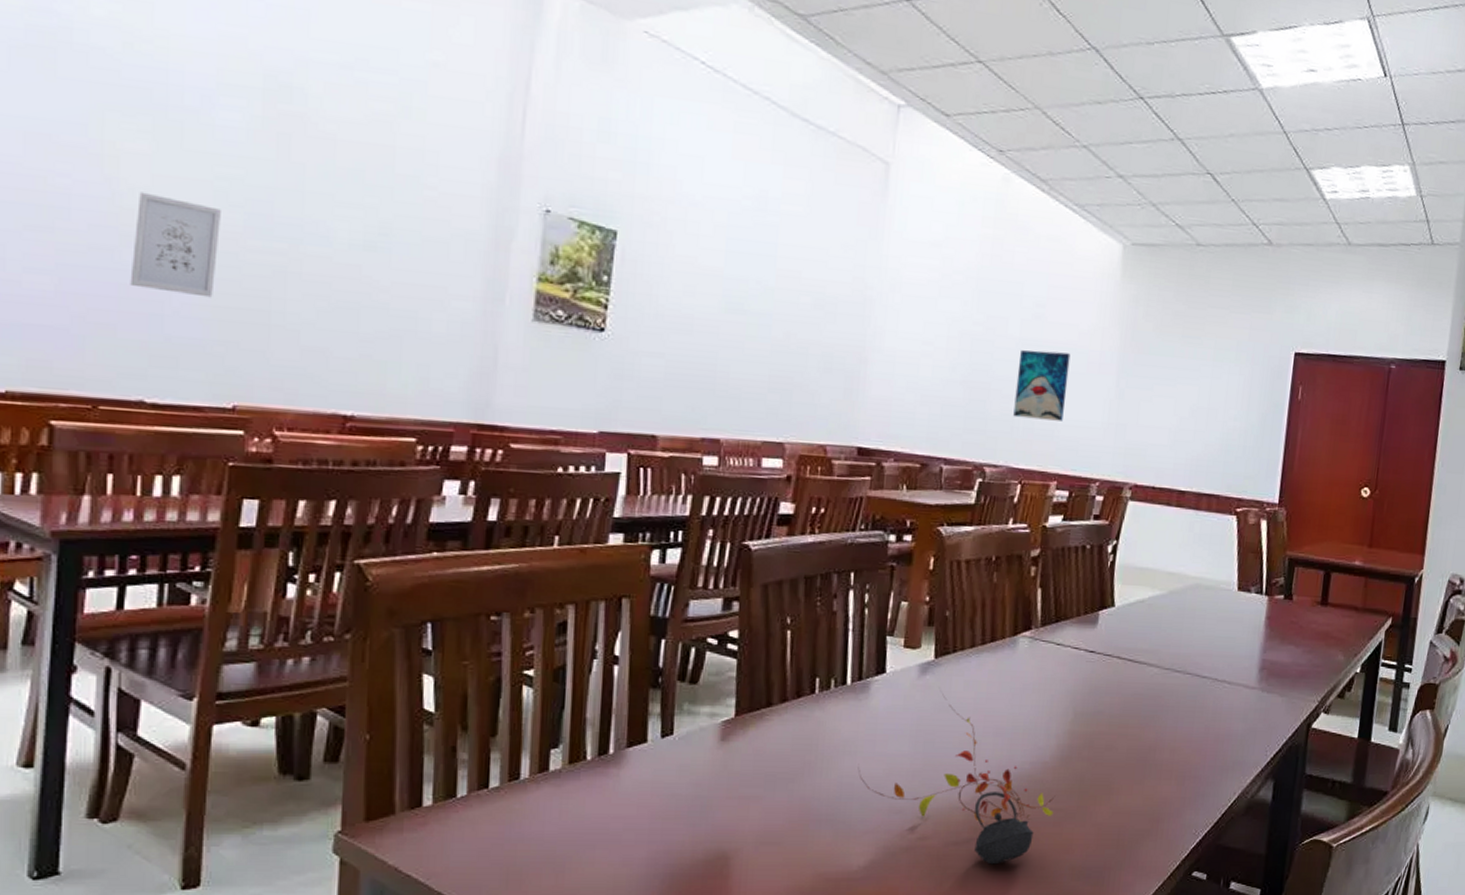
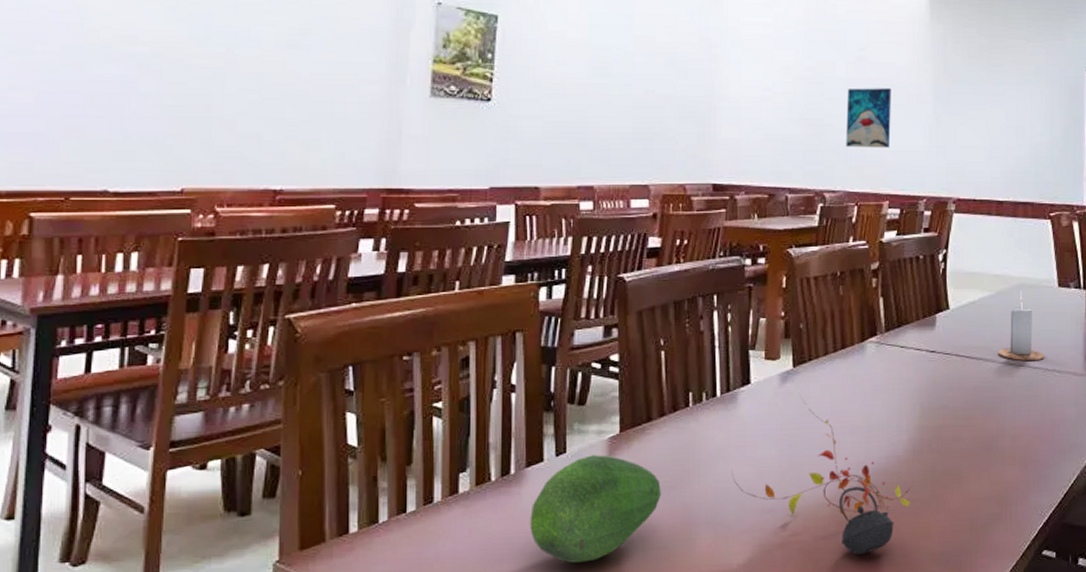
wall art: present [130,192,221,298] -> none [96,15,170,99]
fruit: none [628,739,778,854] -> present [530,455,661,563]
candle: none [1164,592,1216,670] -> present [998,291,1045,361]

